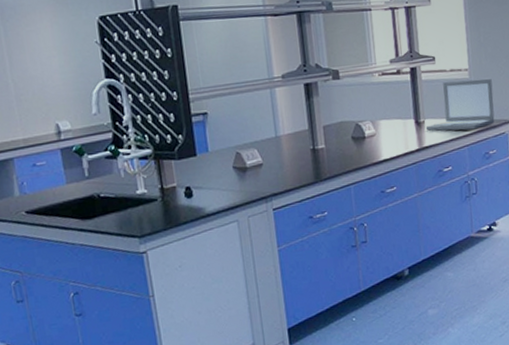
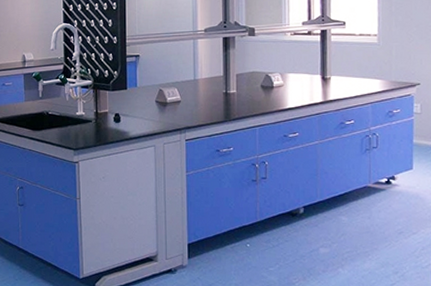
laptop: present [425,79,495,131] -> none [331,44,401,89]

